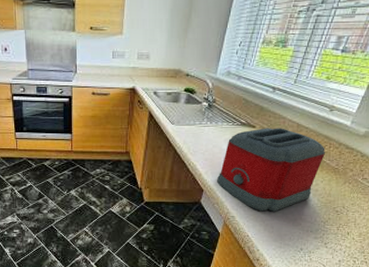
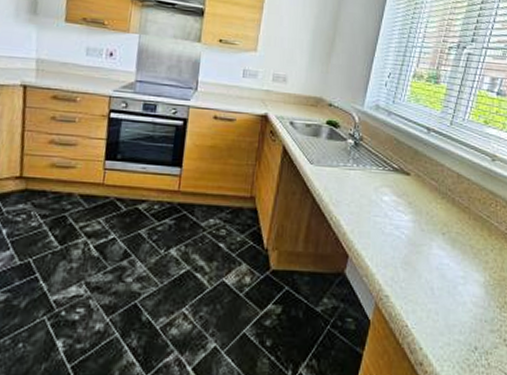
toaster: present [216,128,325,212] -> none [364,176,492,291]

